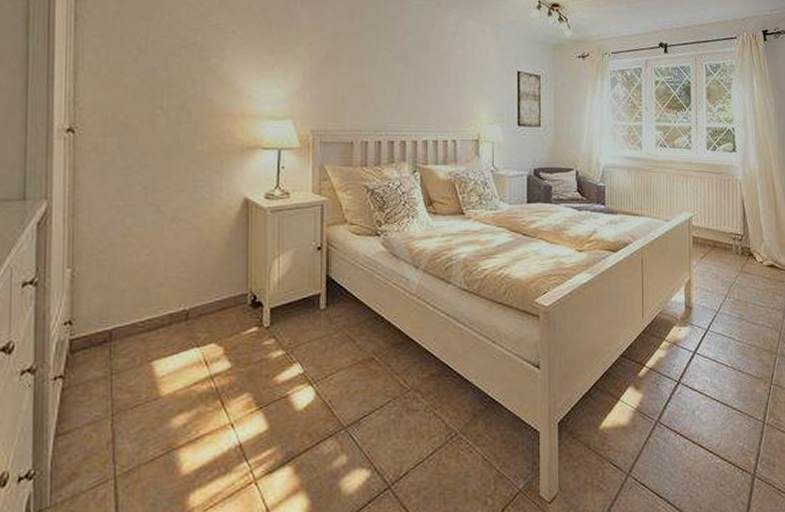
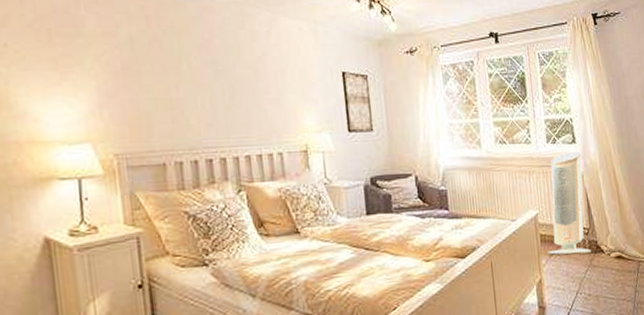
air purifier: none [699,159,744,259] -> present [548,151,592,255]

